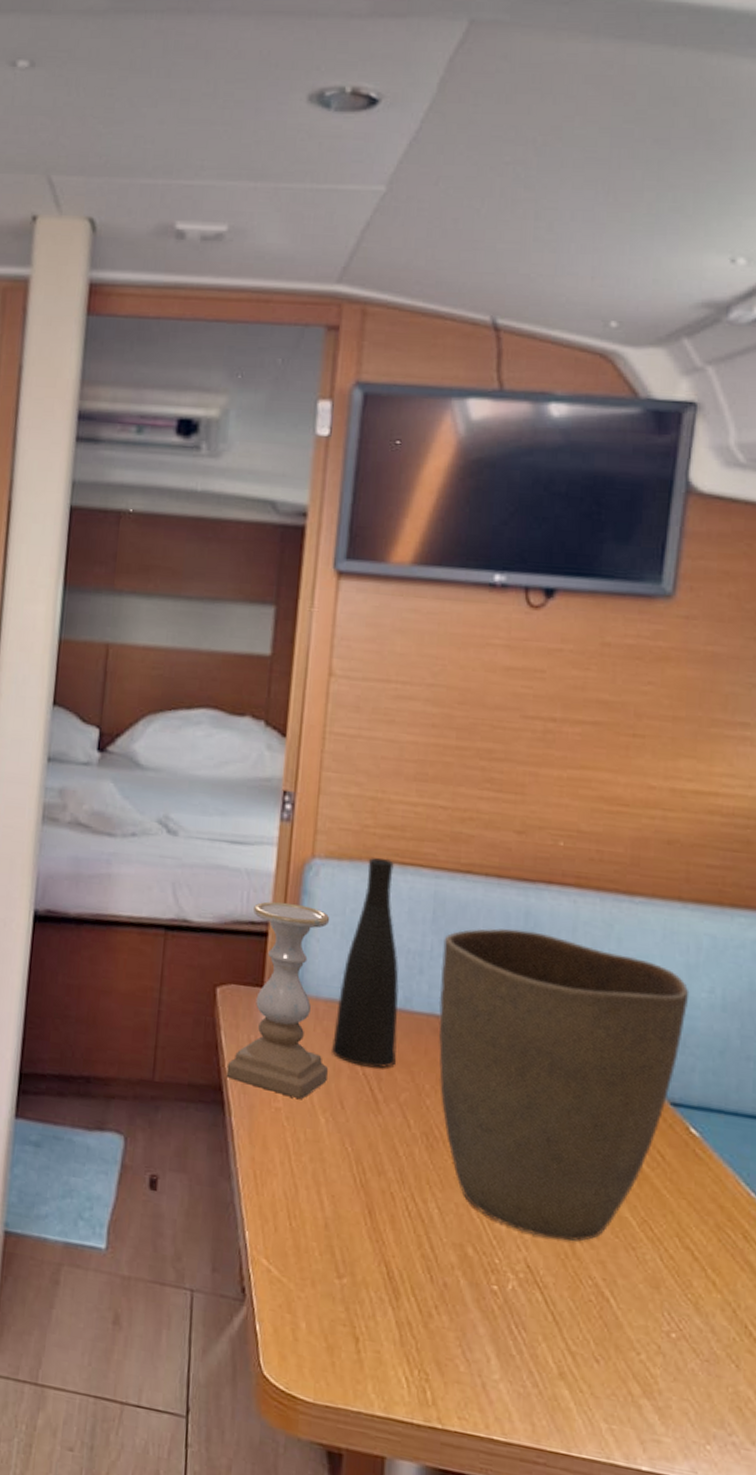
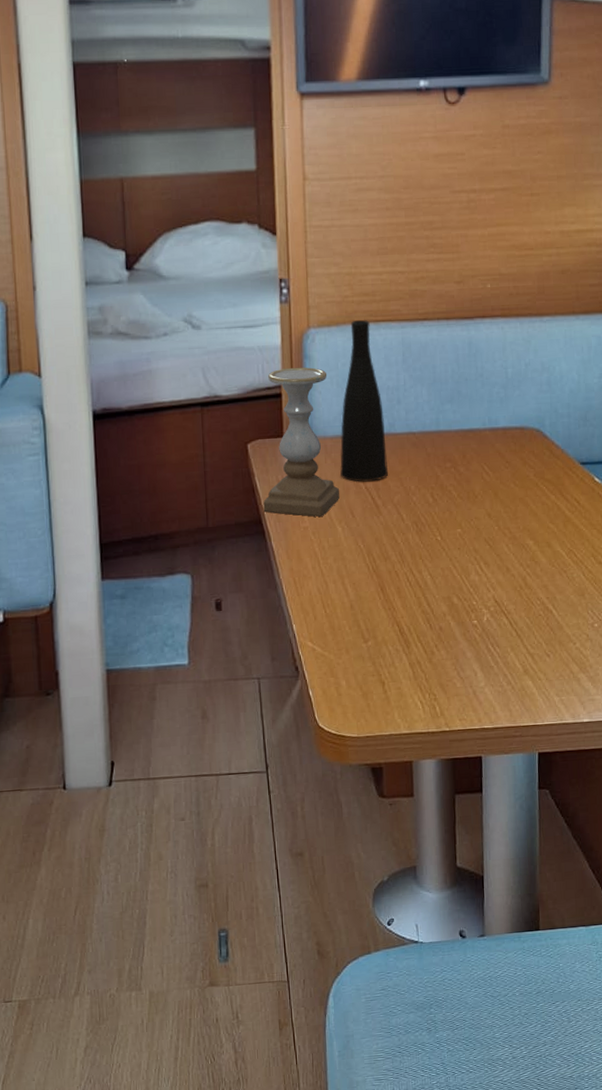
vase: present [438,928,690,1242] -> none [412,356,586,579]

